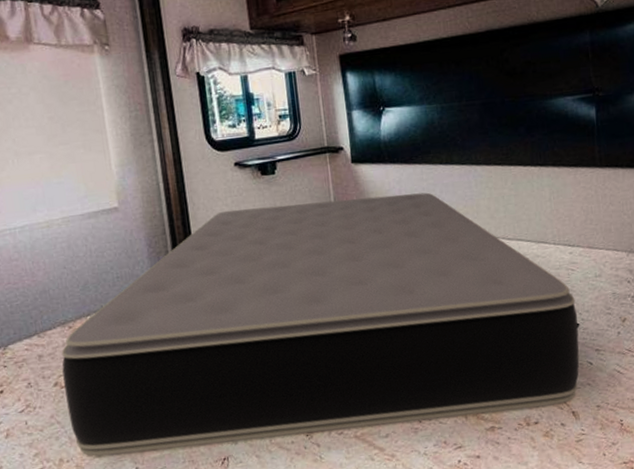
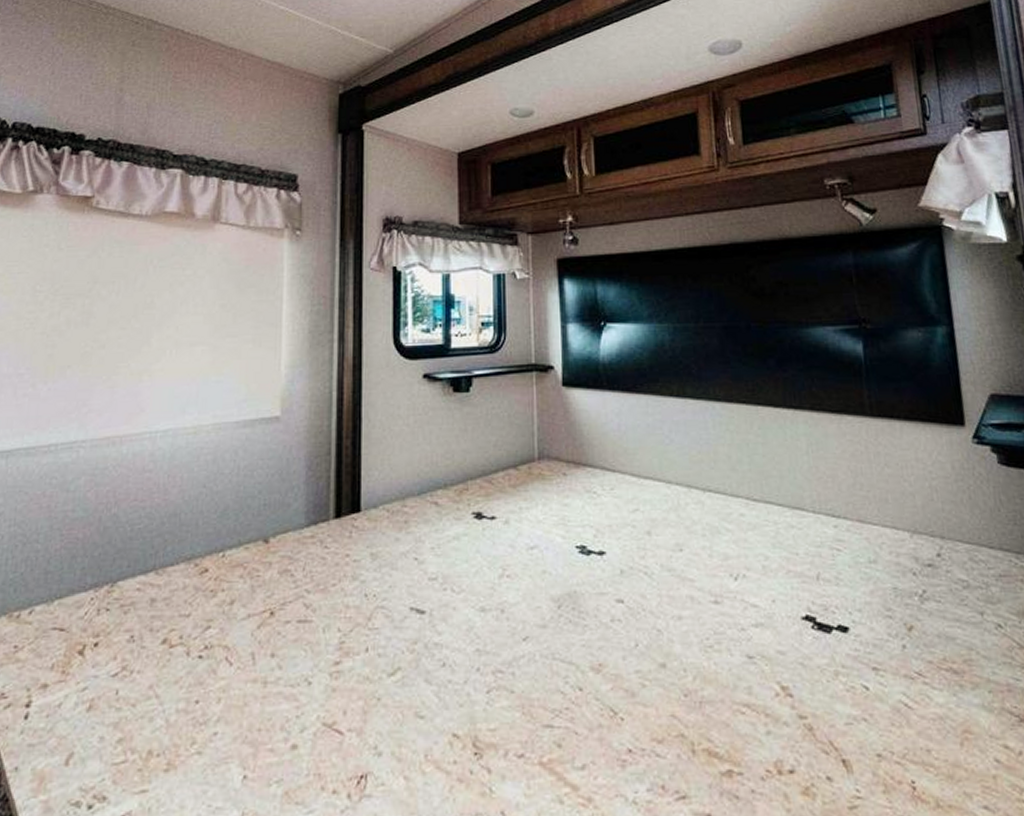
mattress: present [61,192,580,456] -> none [171,430,851,753]

